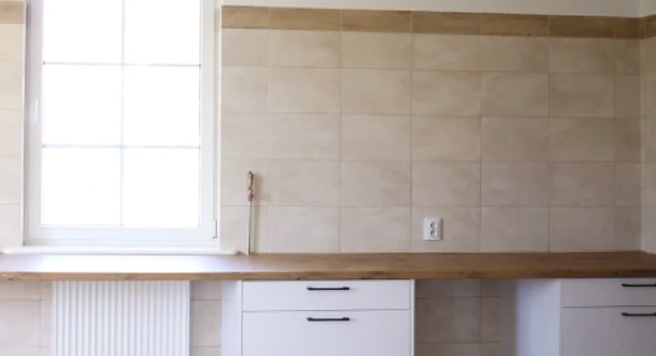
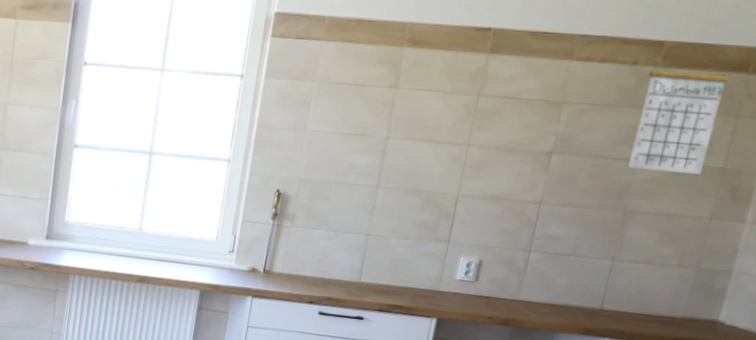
calendar: none [541,22,601,125] -> present [628,51,729,174]

